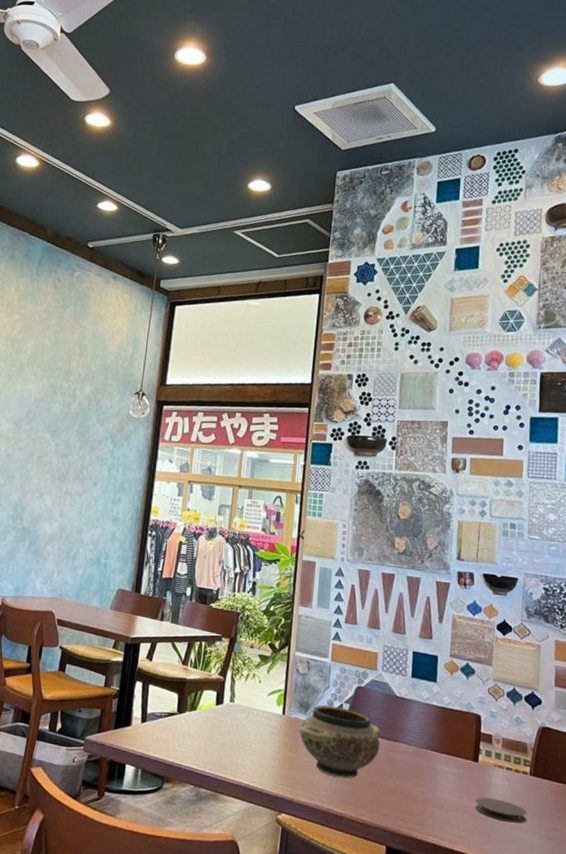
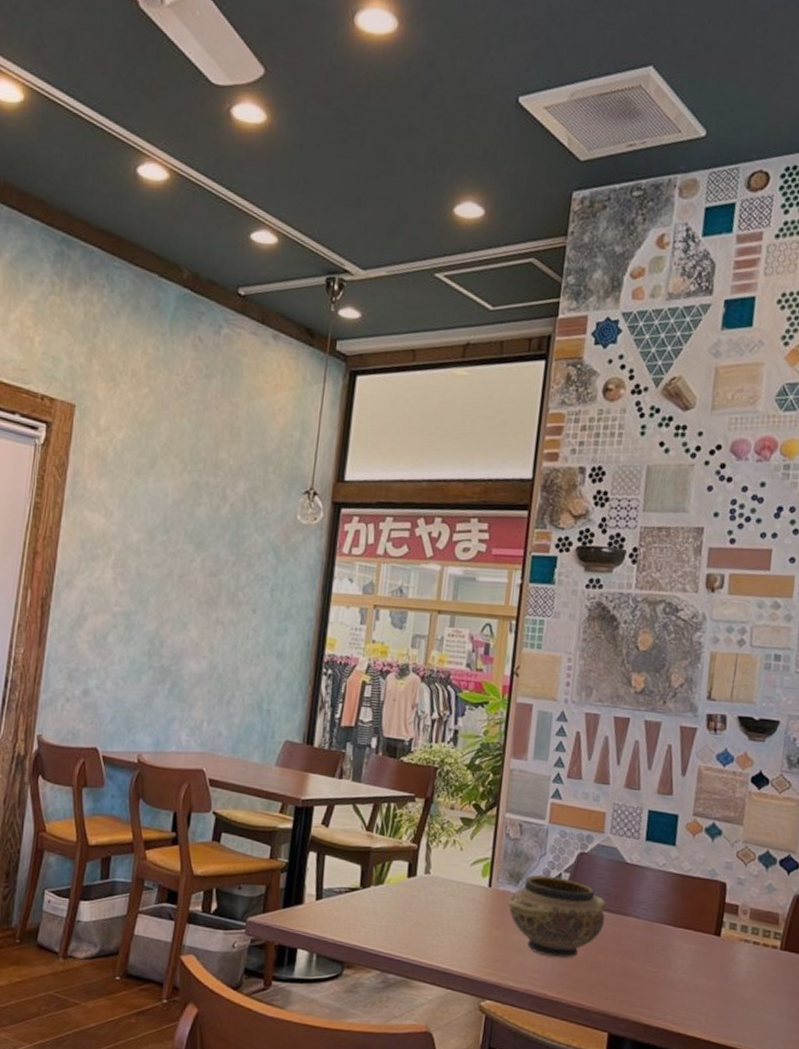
coaster: present [475,797,528,823] -> none [714,975,775,1004]

